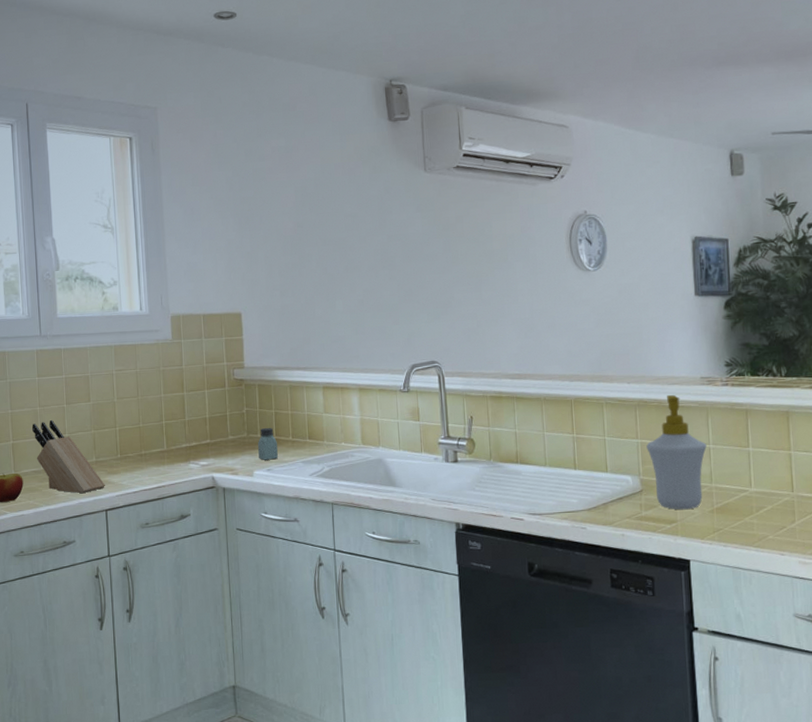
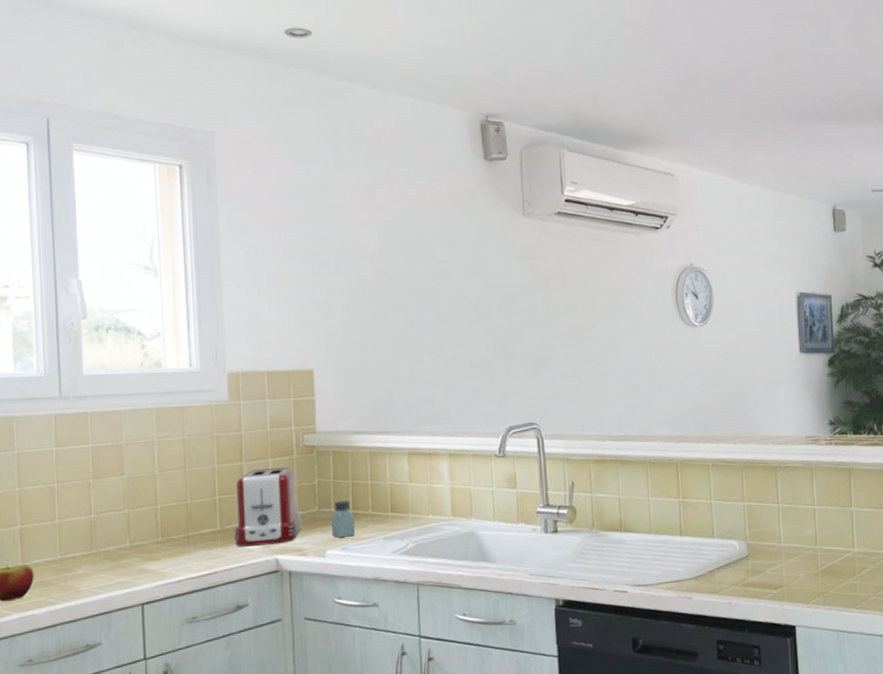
knife block: present [32,419,105,494] -> none [47,497,142,586]
toaster: none [177,398,234,465] -> present [233,467,302,547]
soap bottle: present [646,394,707,510] -> none [753,454,812,574]

